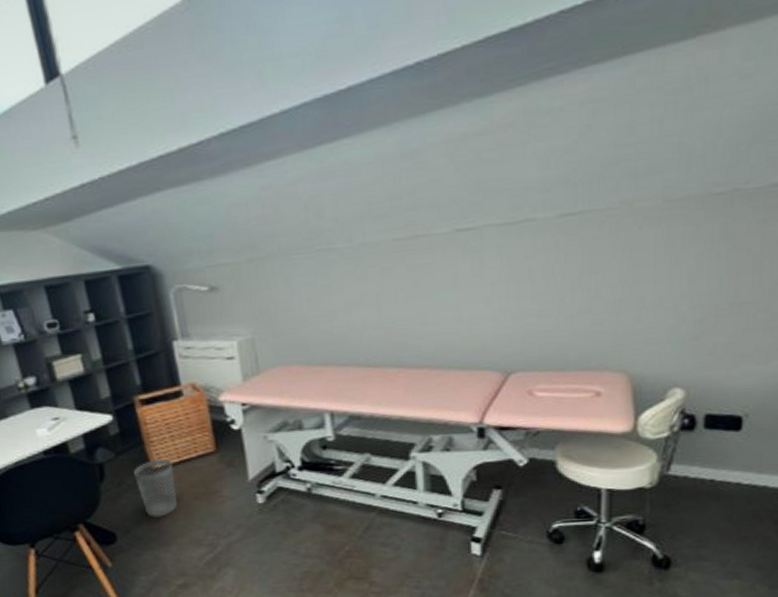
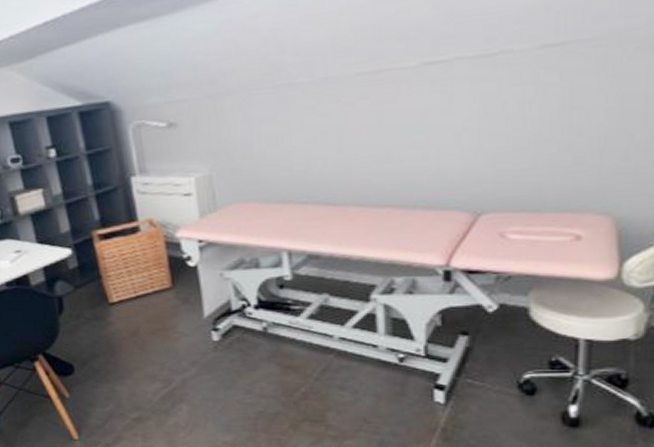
wastebasket: present [134,459,177,518] -> none [91,294,133,351]

